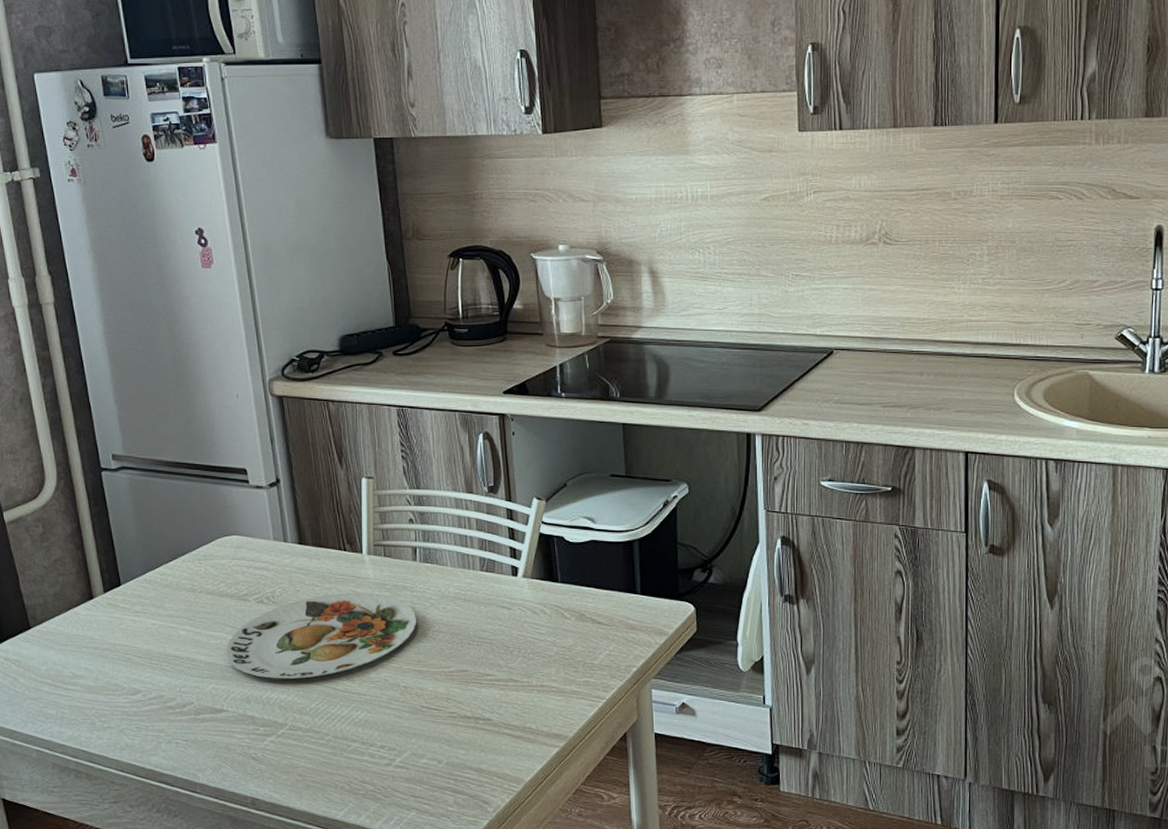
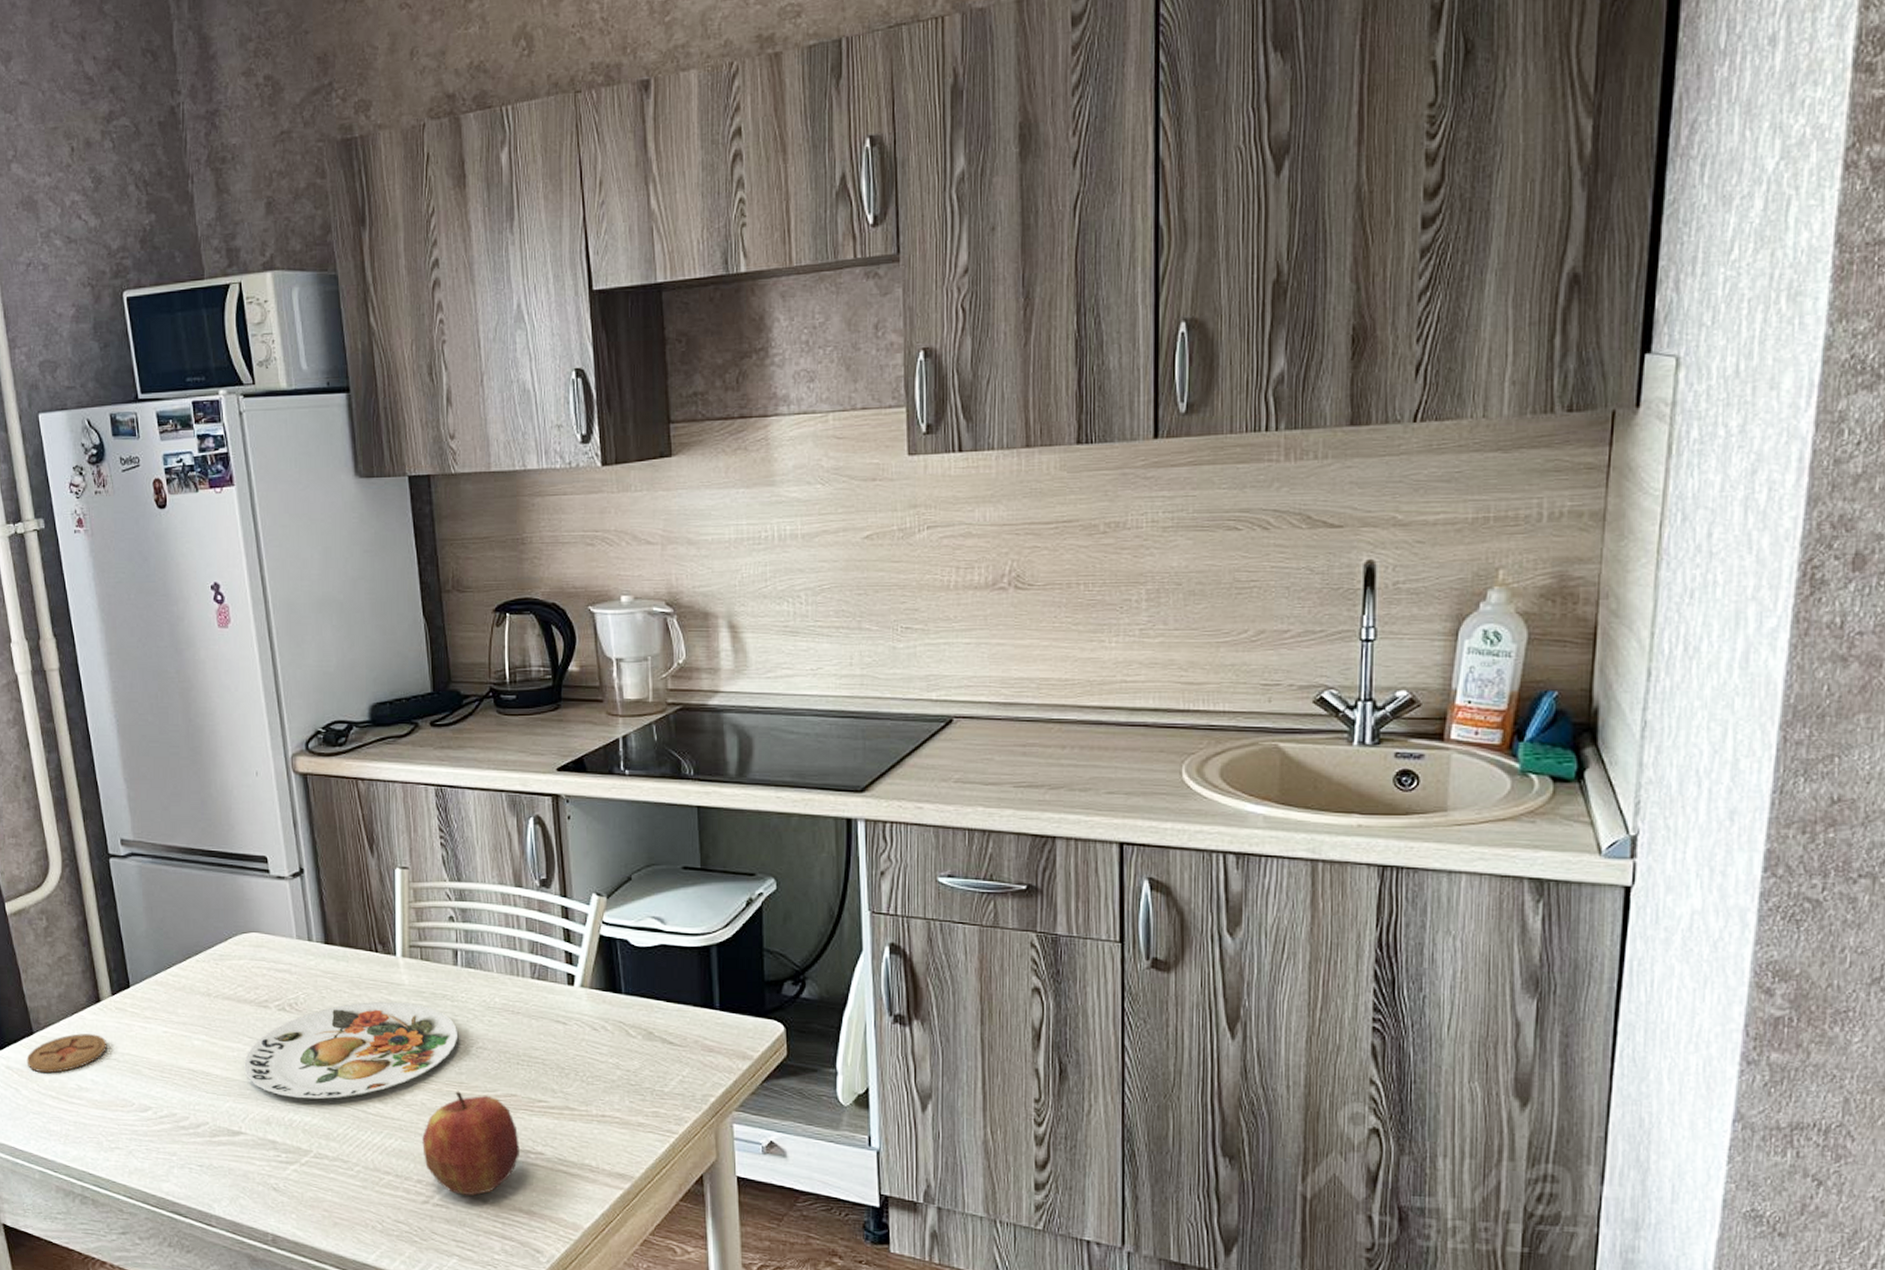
coaster: none [24,627,100,663] -> present [26,1033,107,1073]
apple: none [385,668,470,757] -> present [422,1091,519,1196]

